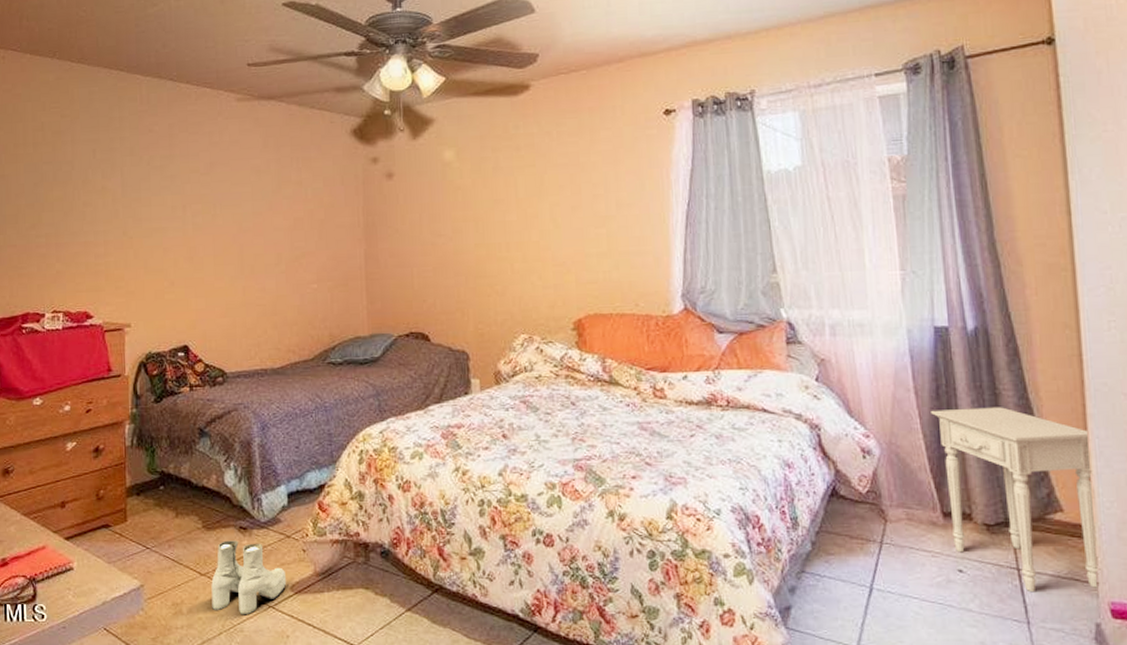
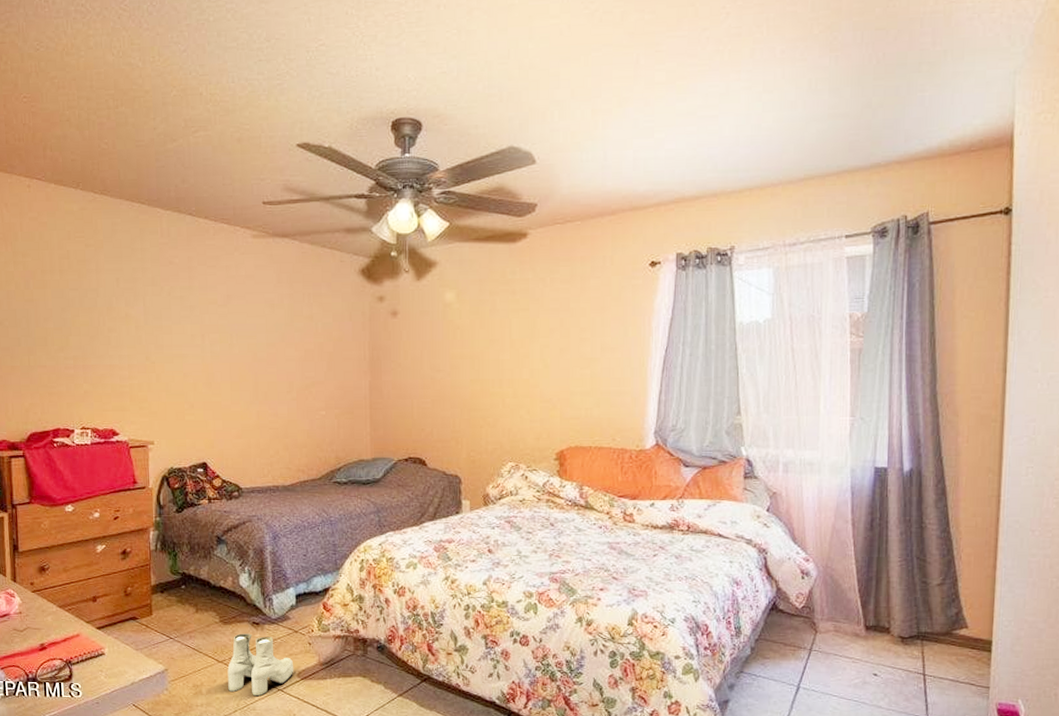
nightstand: present [931,407,1101,593] -> none [864,538,998,694]

